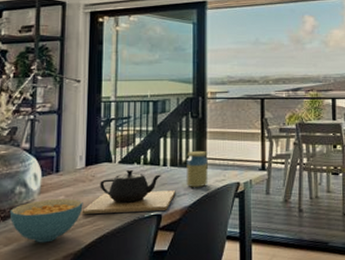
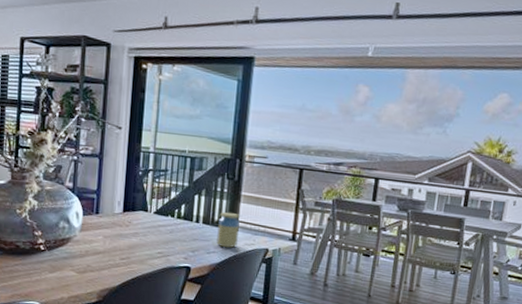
cereal bowl: present [9,198,83,243] -> none [54,237,119,276]
teapot: present [81,169,176,214] -> none [117,220,206,264]

